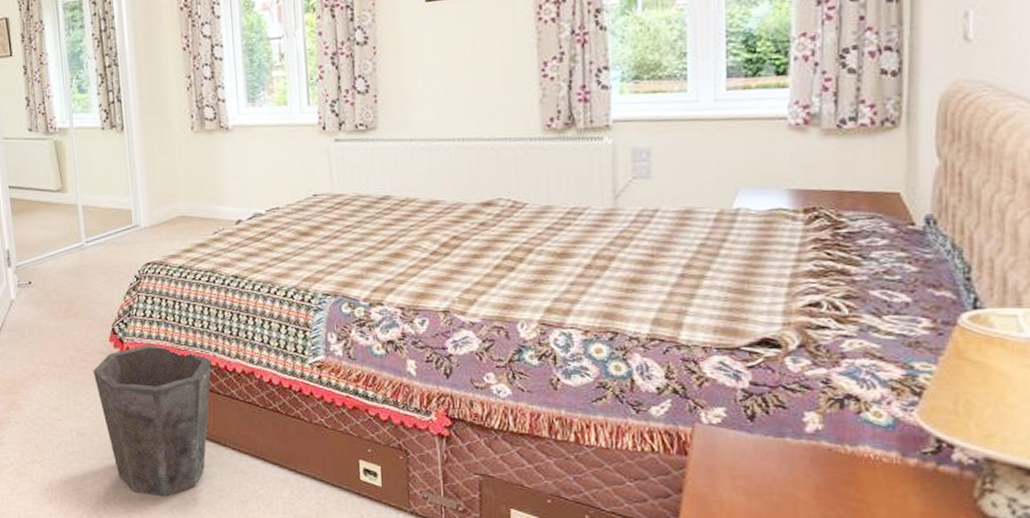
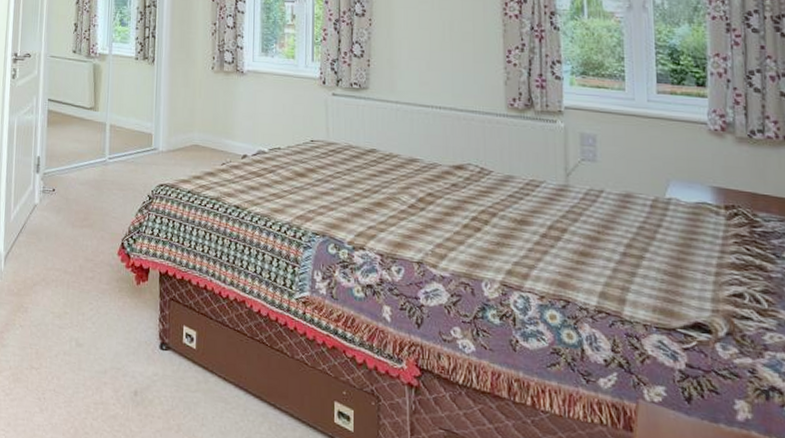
waste bin: present [93,345,212,496] -> none [99,262,208,419]

